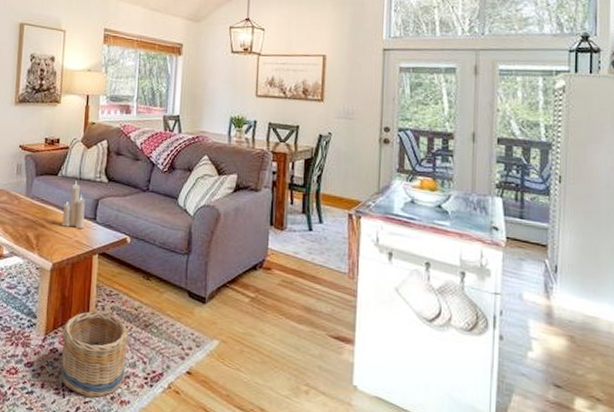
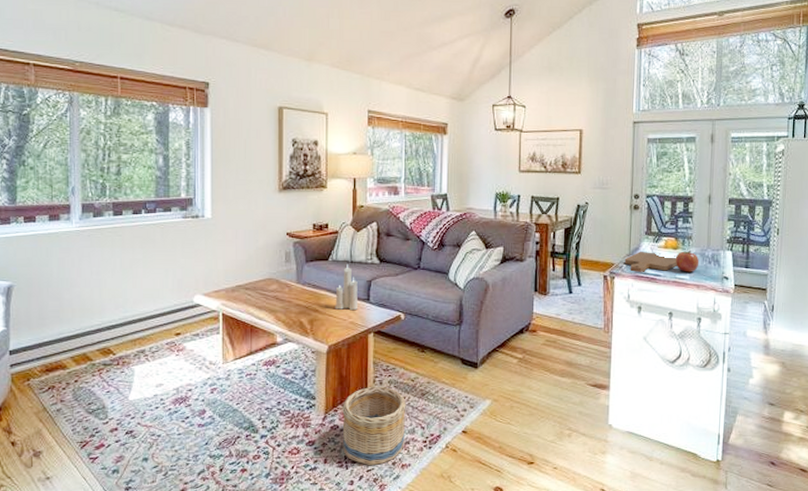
cutting board: none [372,190,435,215] -> present [624,252,677,273]
fruit: none [432,193,462,219] -> present [675,250,700,273]

